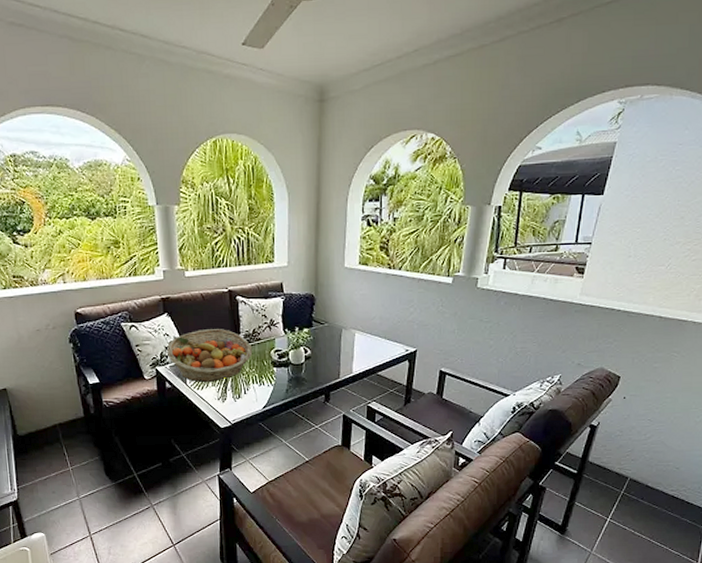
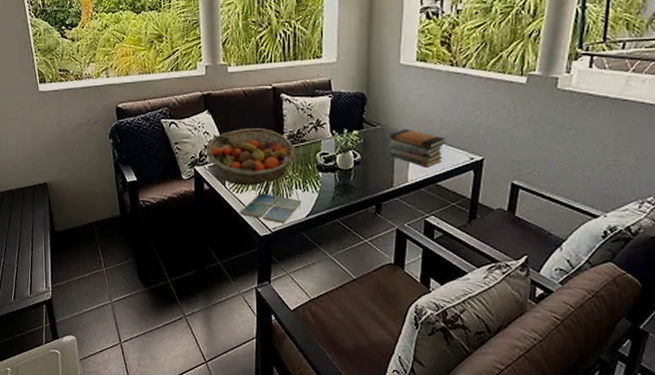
drink coaster: none [200,389,258,415] -> present [239,193,302,223]
book stack: none [336,326,385,360] -> present [389,129,446,168]

